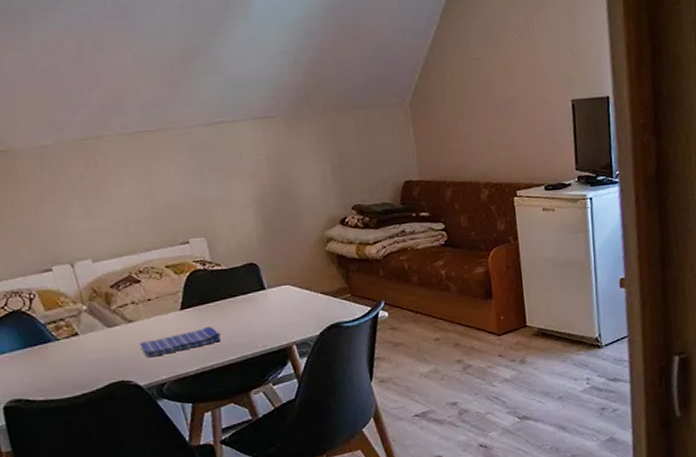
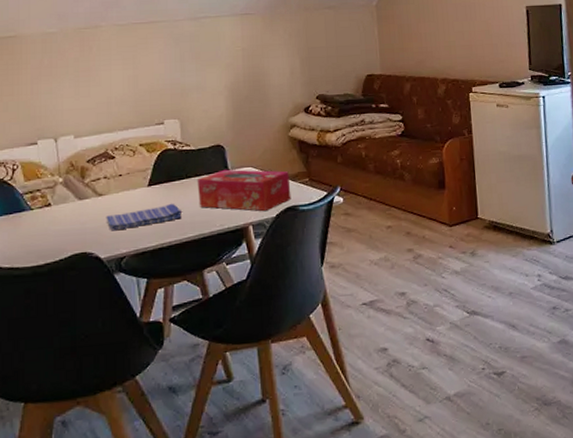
tissue box: none [232,287,334,330] -> present [197,169,291,212]

